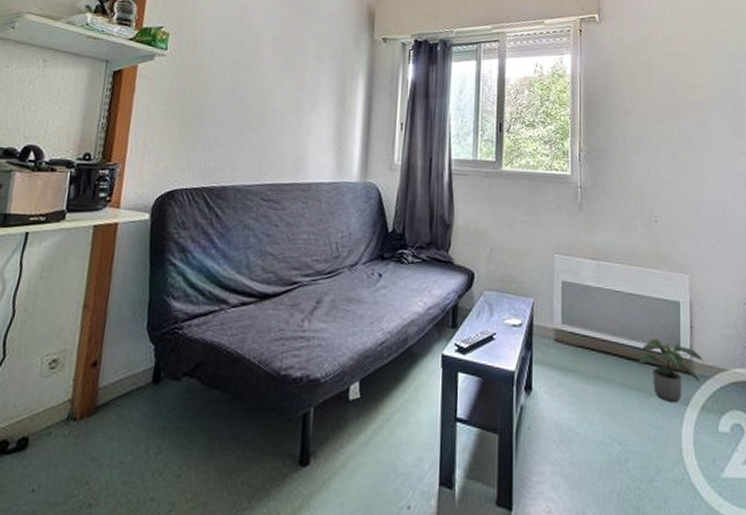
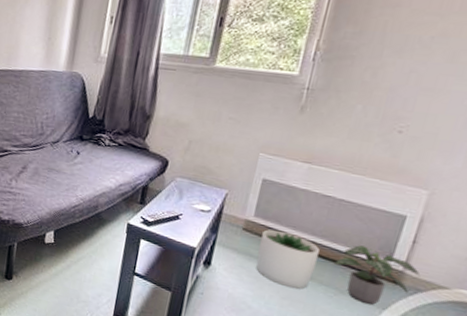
planter: none [572,335,623,401] -> present [256,229,320,289]

